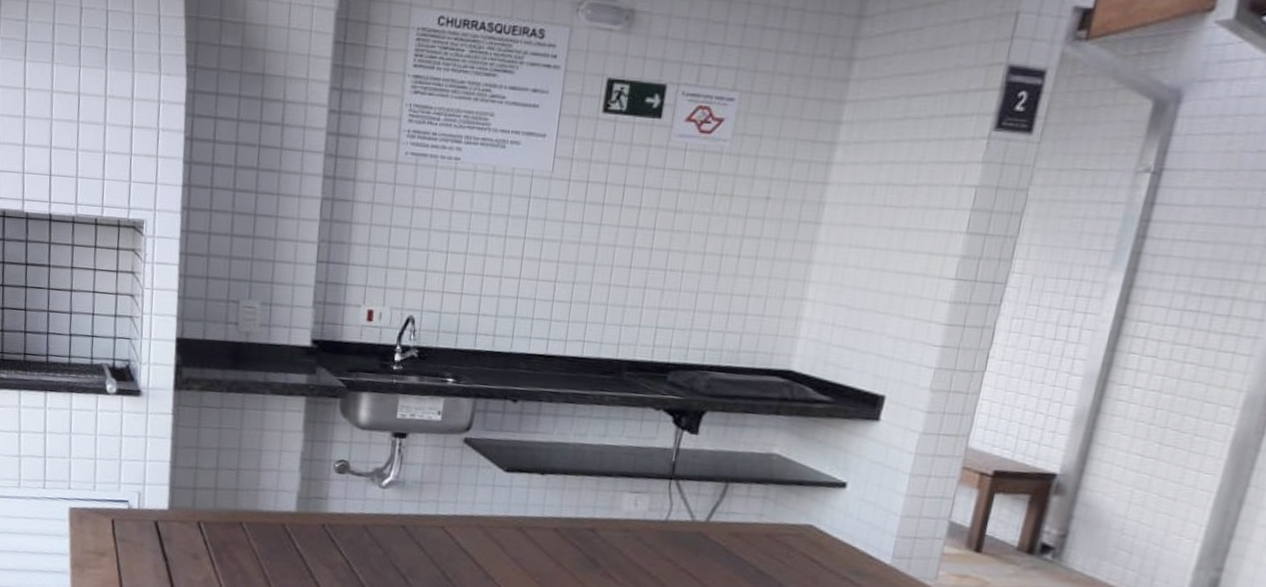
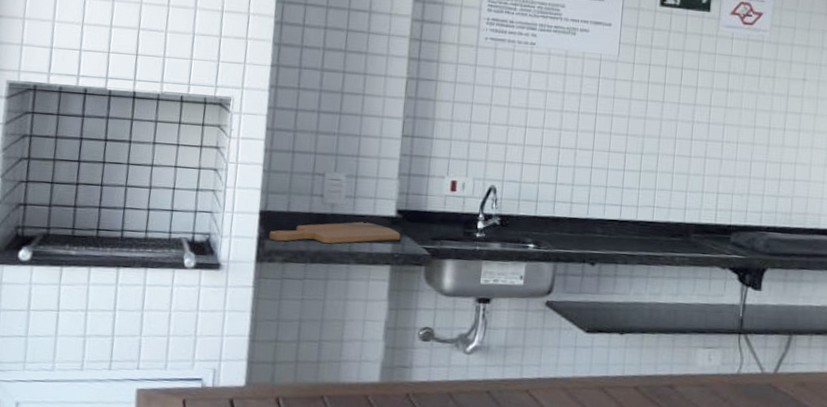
cutting board: none [186,351,316,374] -> present [269,221,401,244]

